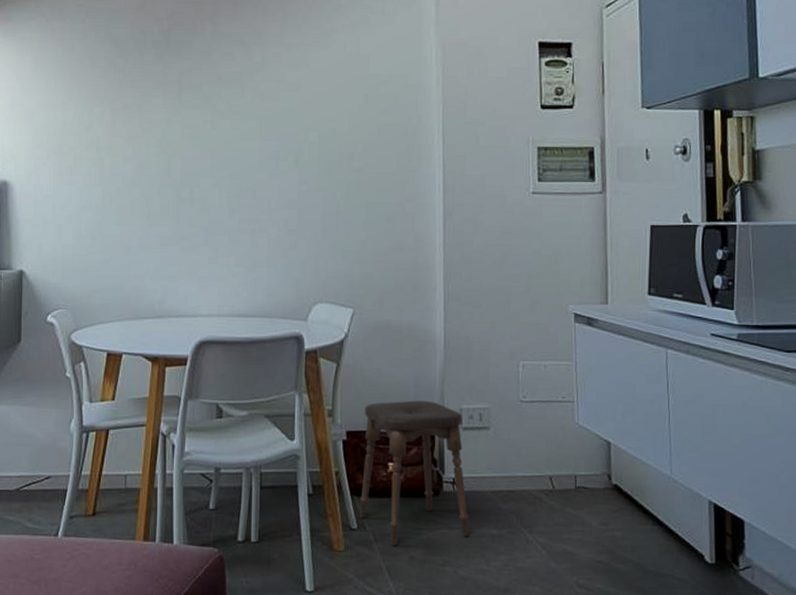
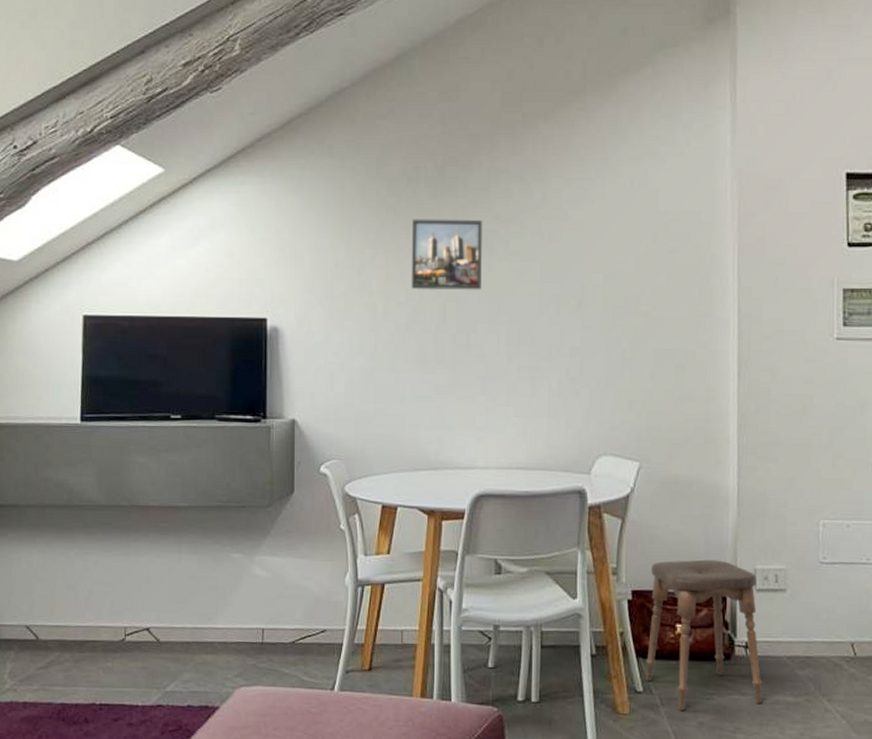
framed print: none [137,79,206,147] -> present [411,219,482,290]

